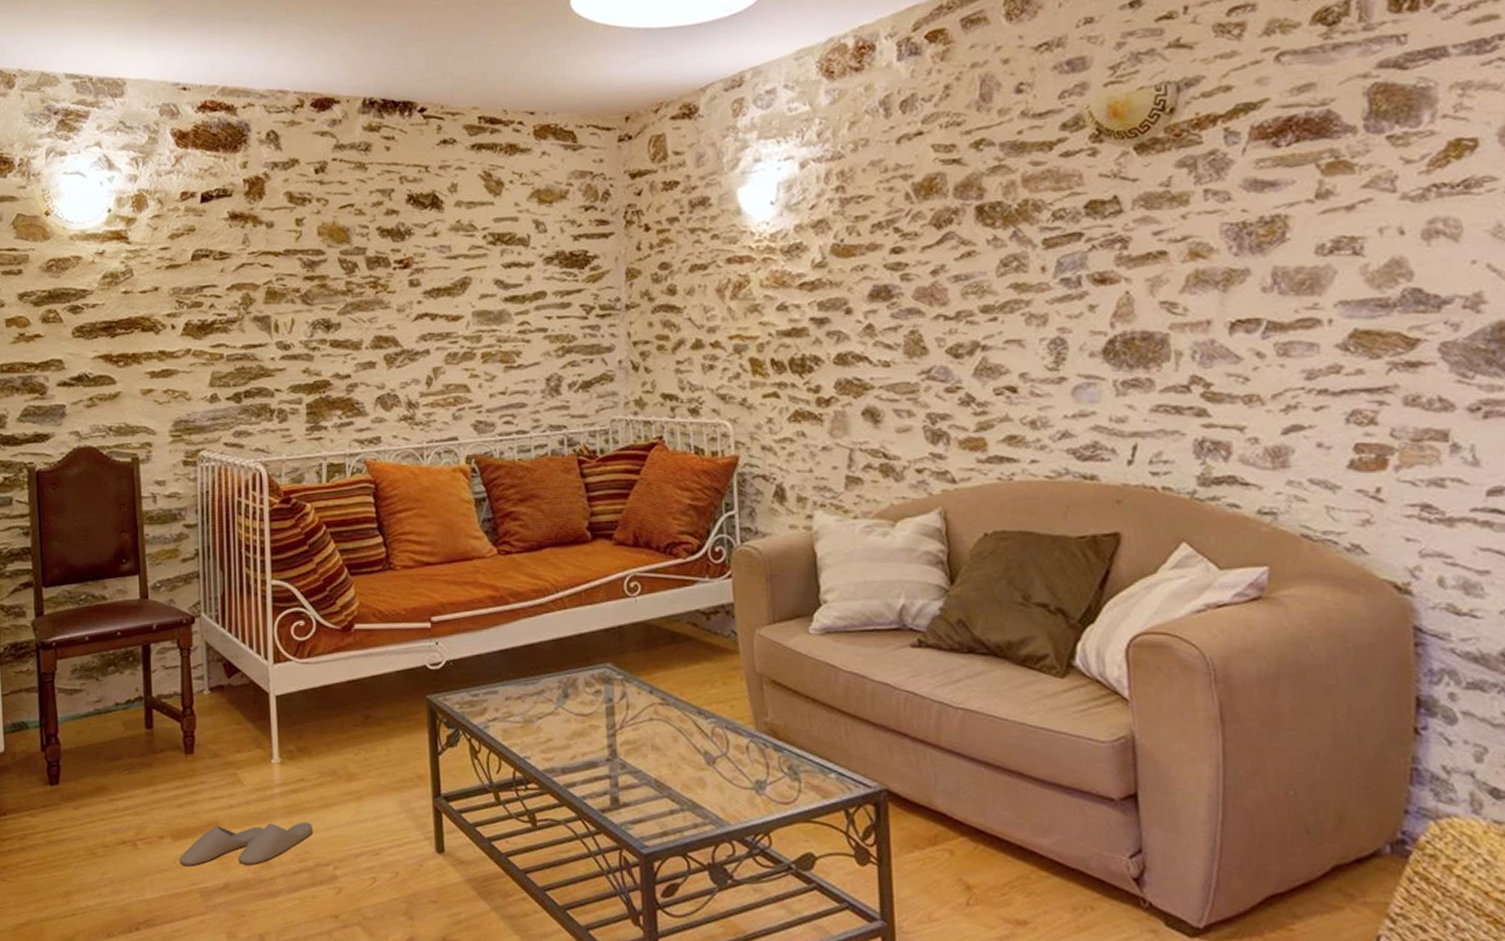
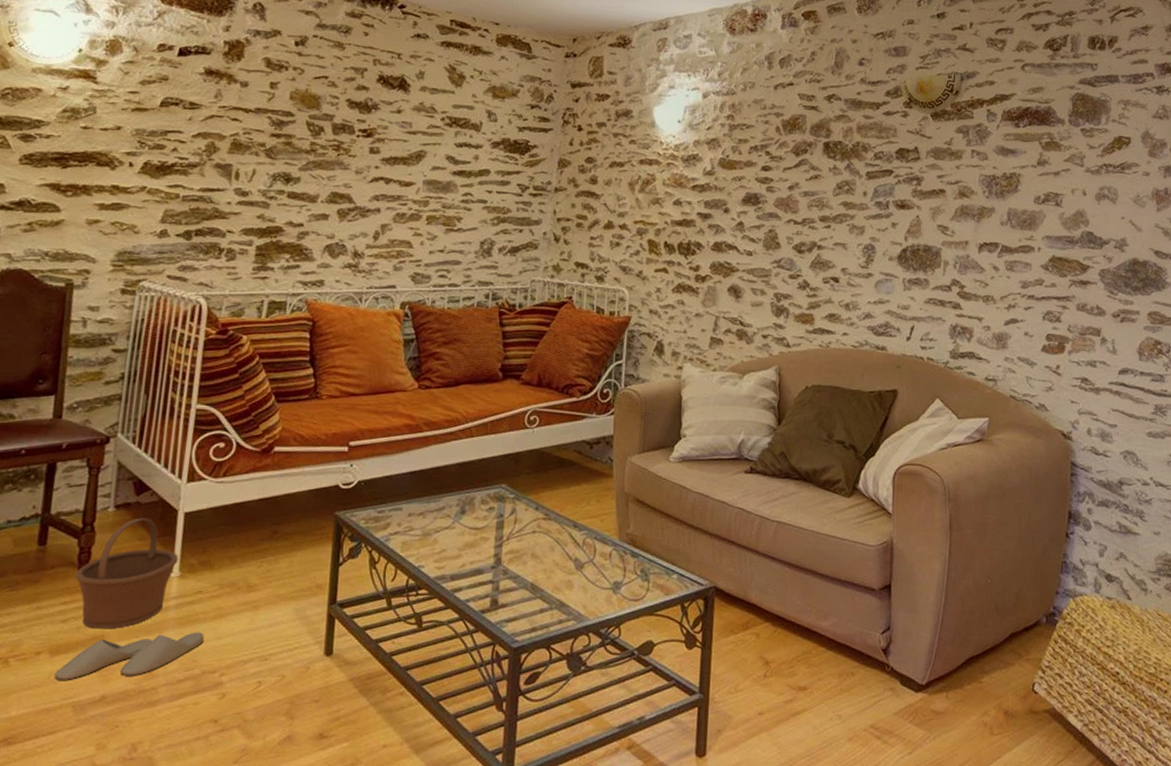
basket: none [183,701,276,816] -> present [75,518,179,629]

